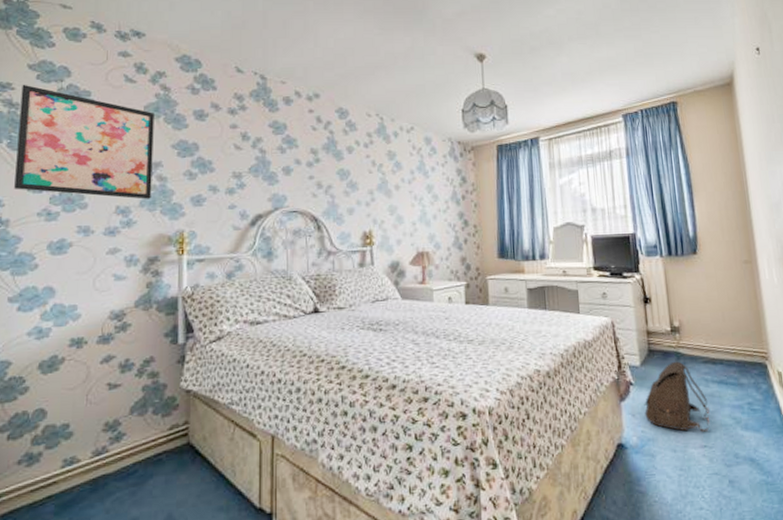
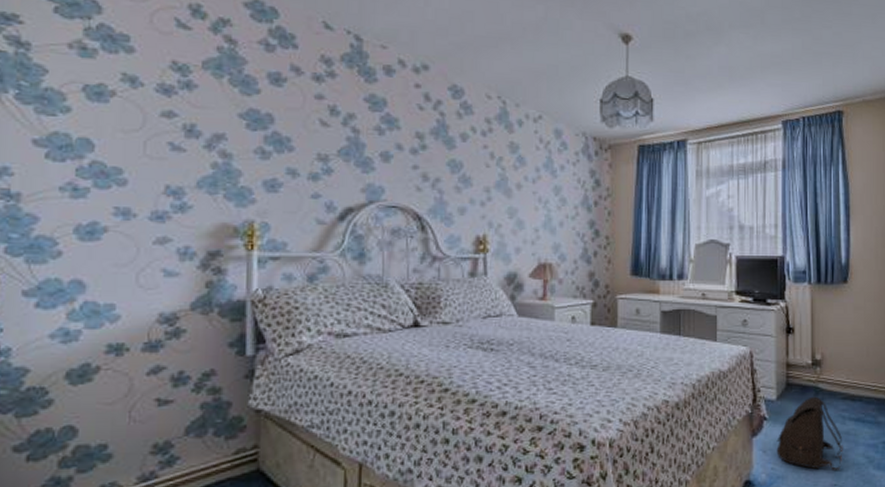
wall art: present [14,84,155,199] -> none [27,17,216,180]

